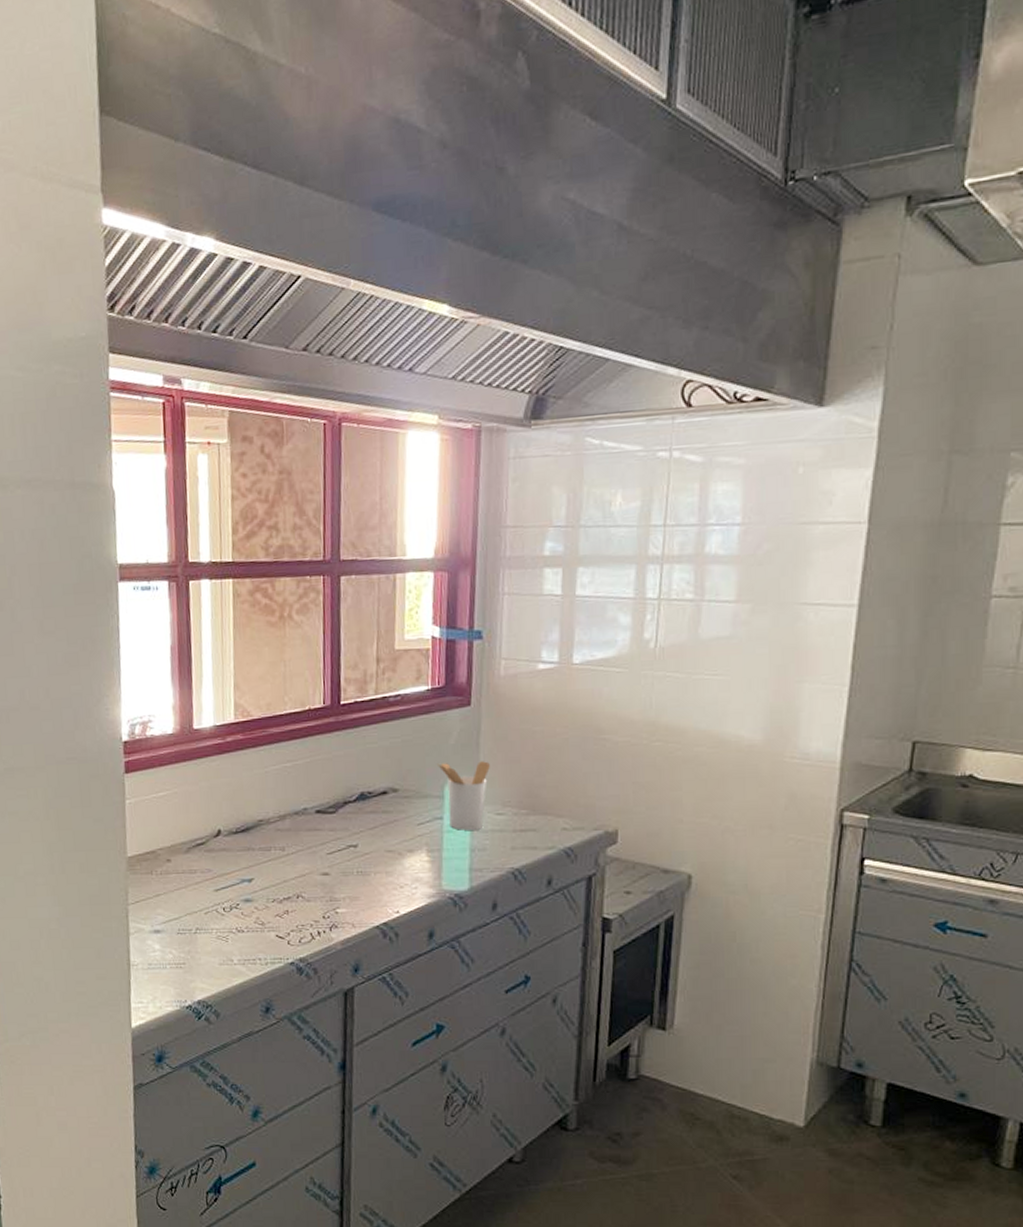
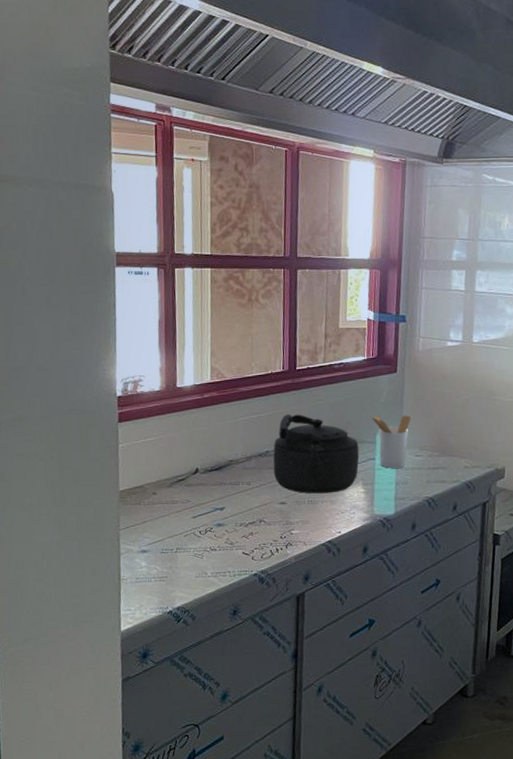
kettle: none [312,761,423,863] -> present [273,414,359,494]

